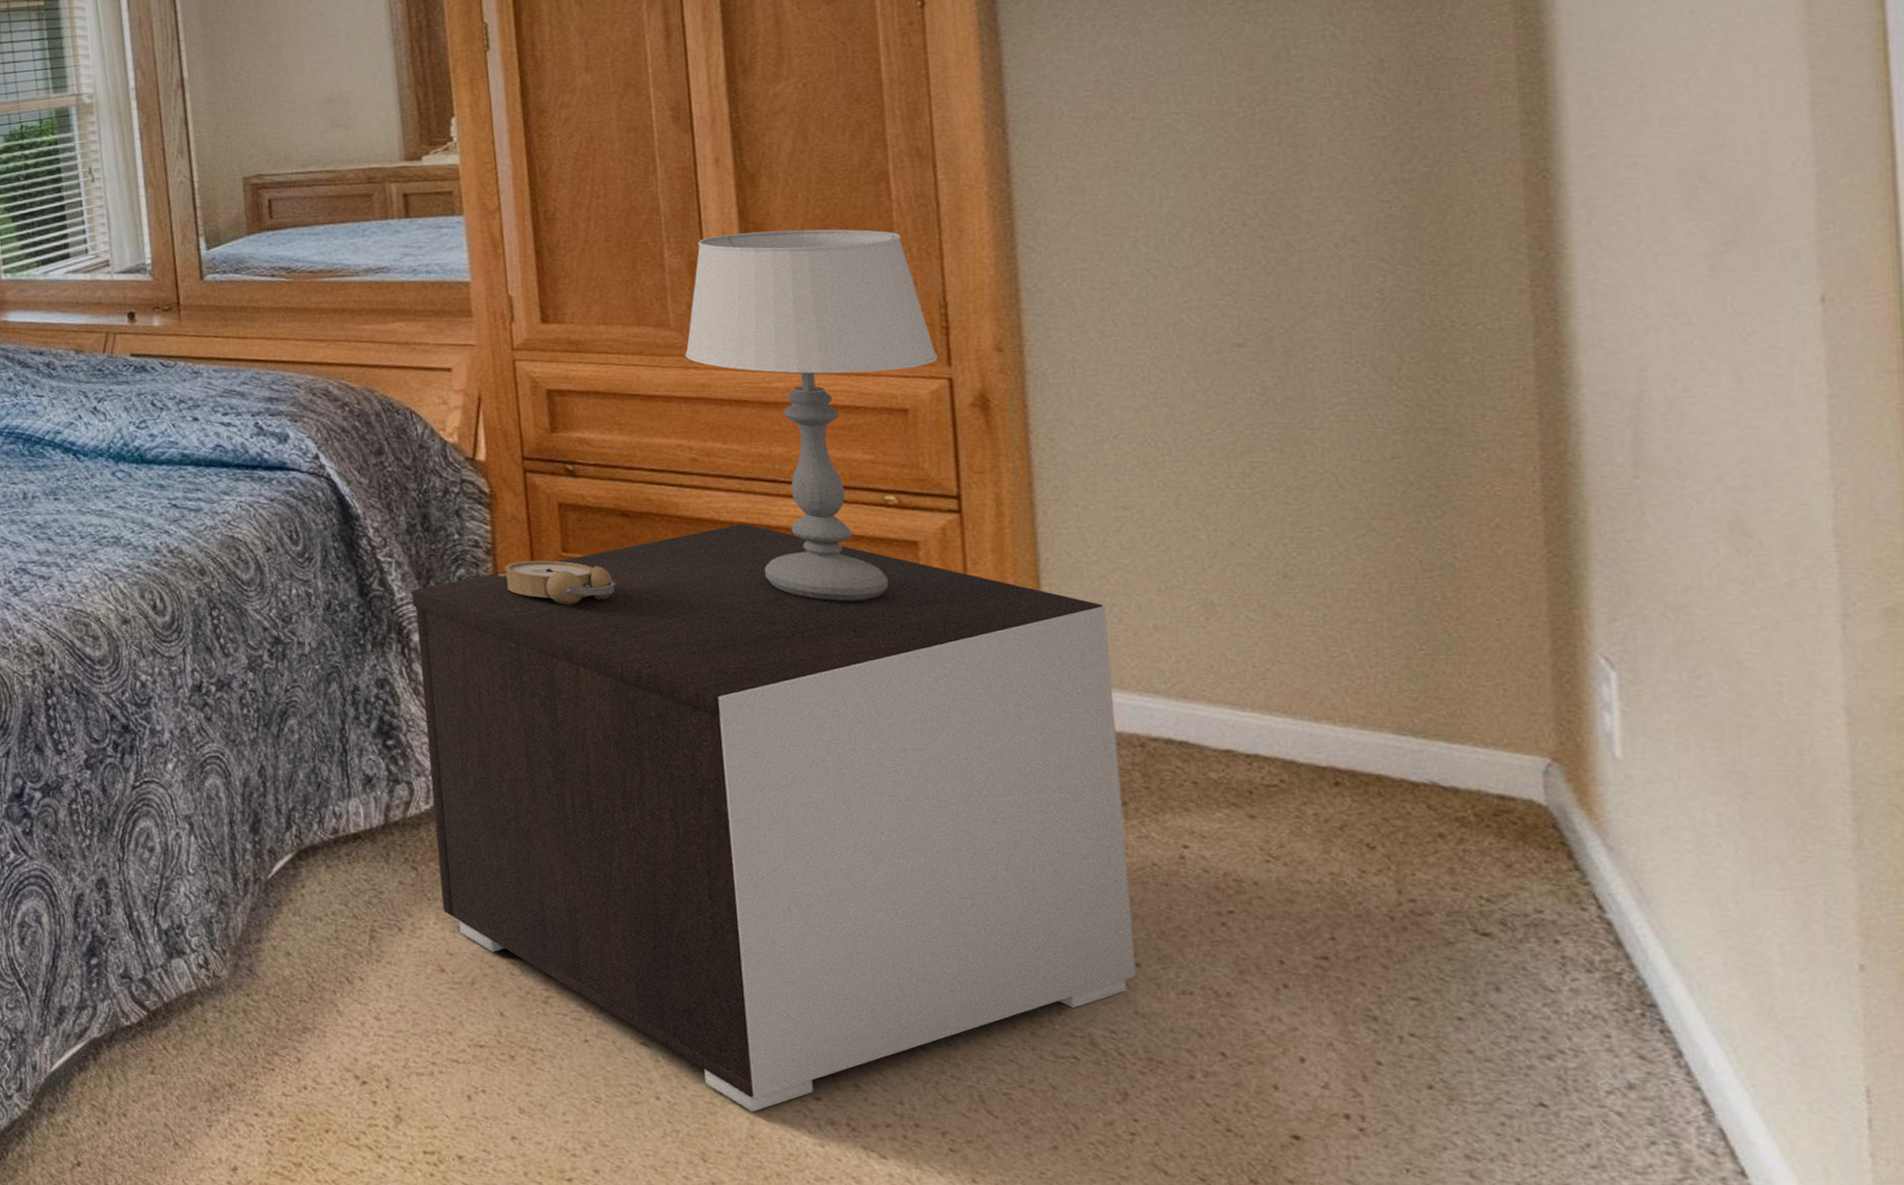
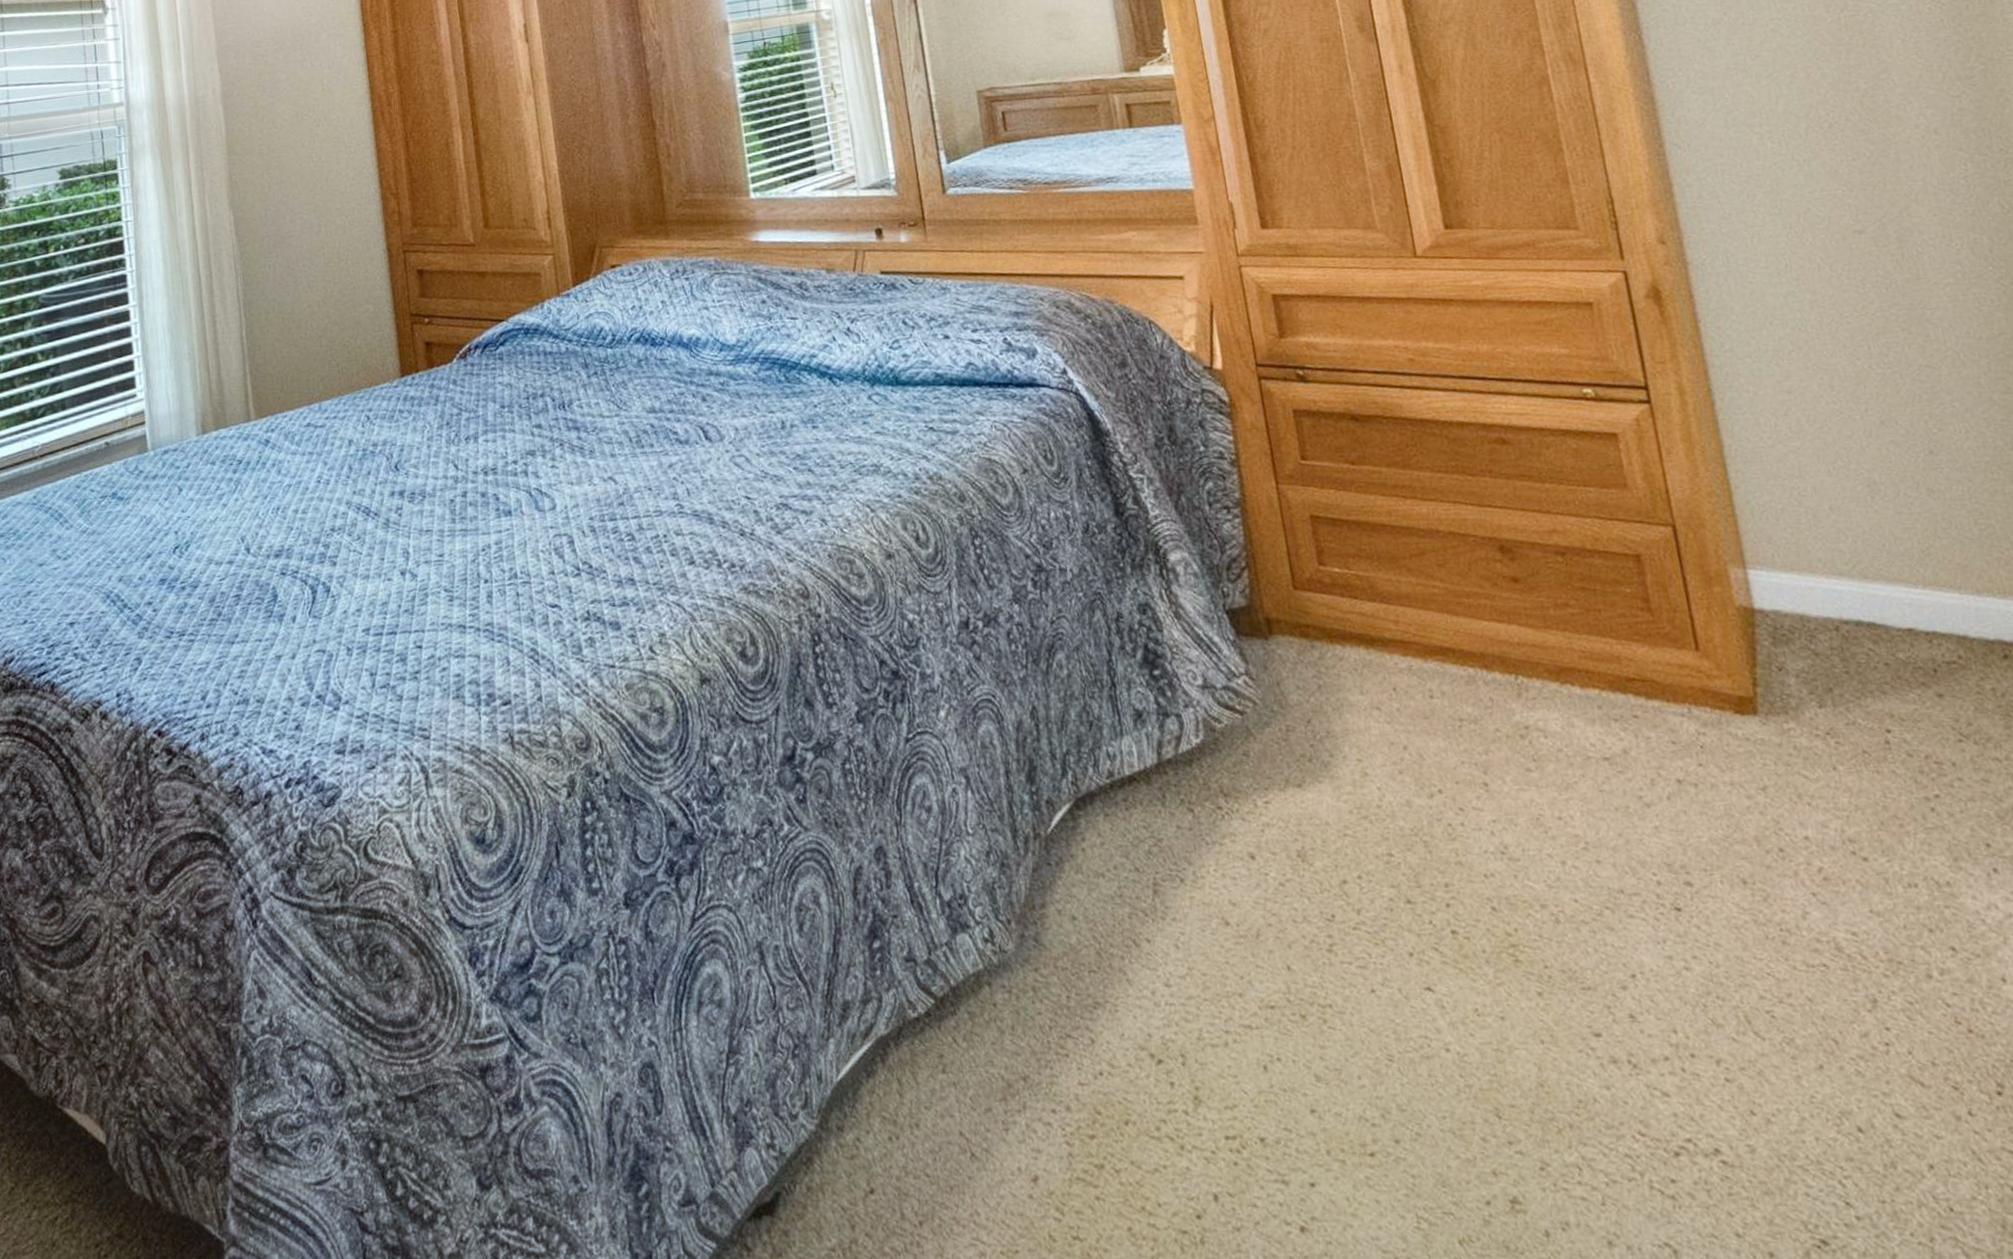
nightstand: present [411,524,1136,1112] -> none [1164,423,1866,1057]
alarm clock: present [498,560,618,605] -> none [1244,469,1355,516]
table lamp: present [685,229,937,602] -> none [1392,130,1612,499]

